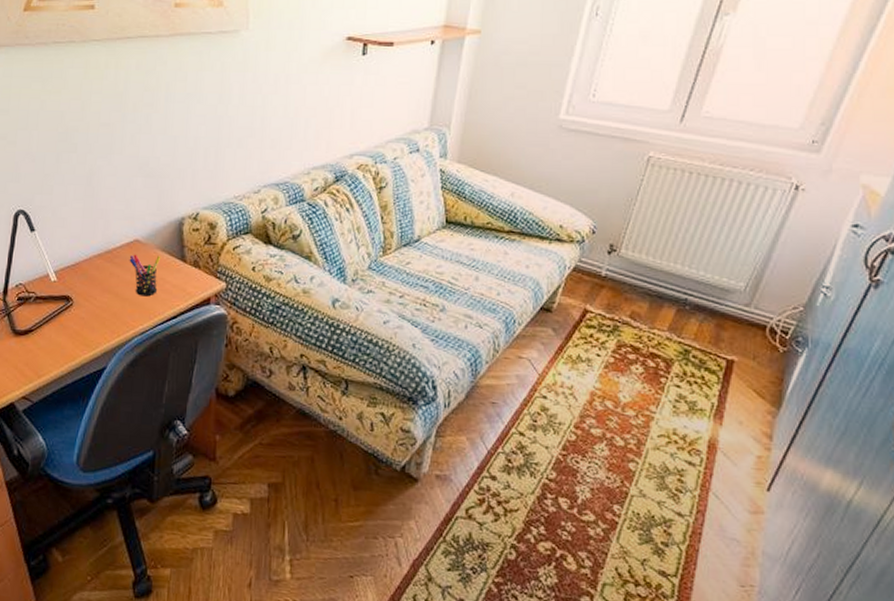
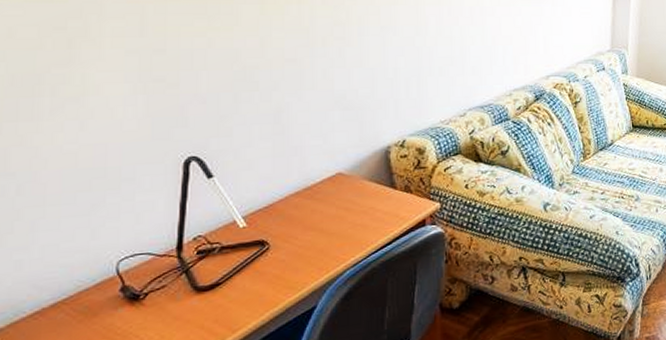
pen holder: present [129,254,161,297] -> none [332,186,369,228]

